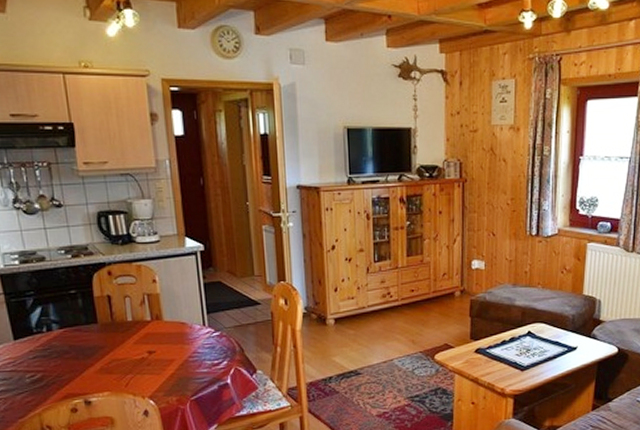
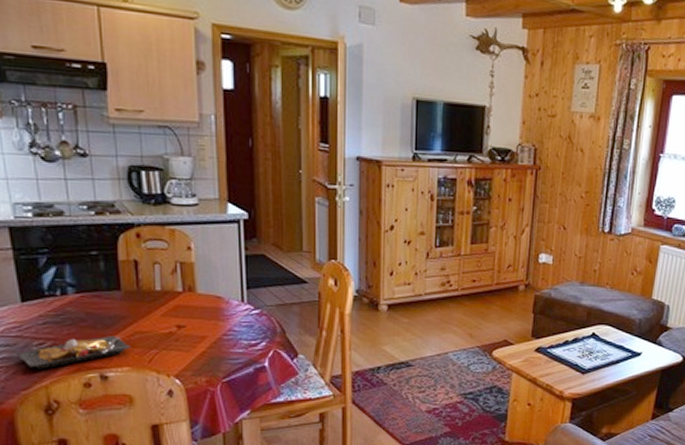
plate: none [12,364,109,399] -> present [16,336,130,369]

